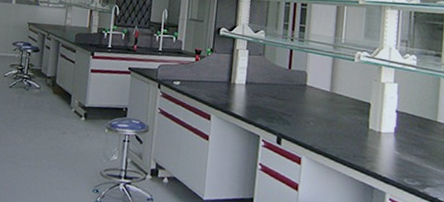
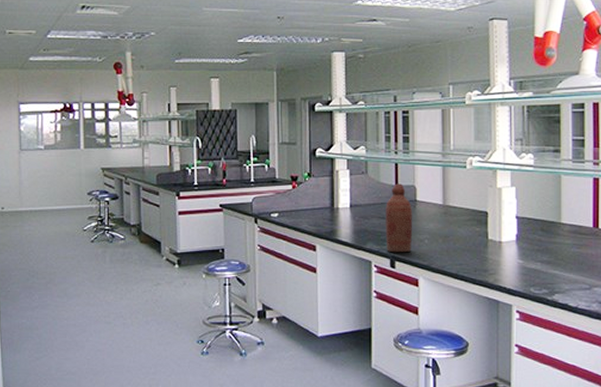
bottle: none [275,68,302,132] -> present [385,184,413,253]

